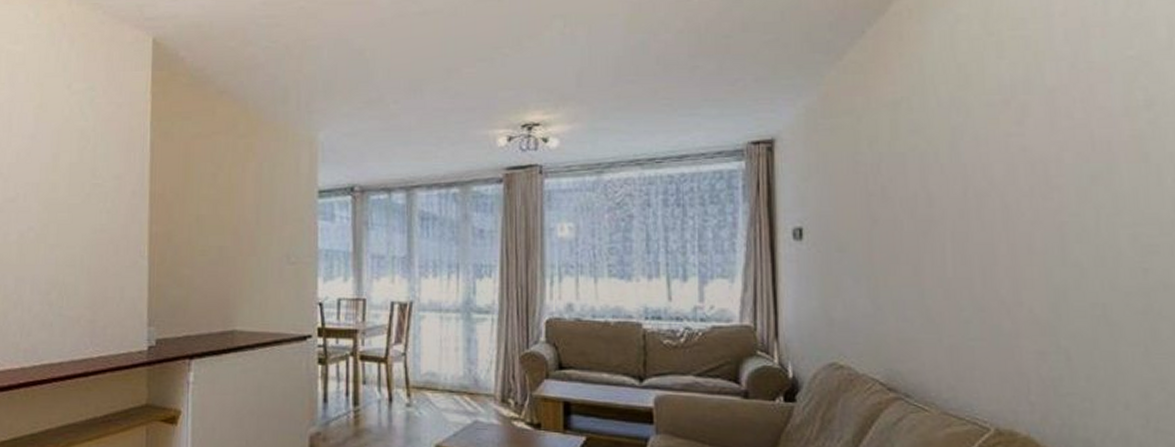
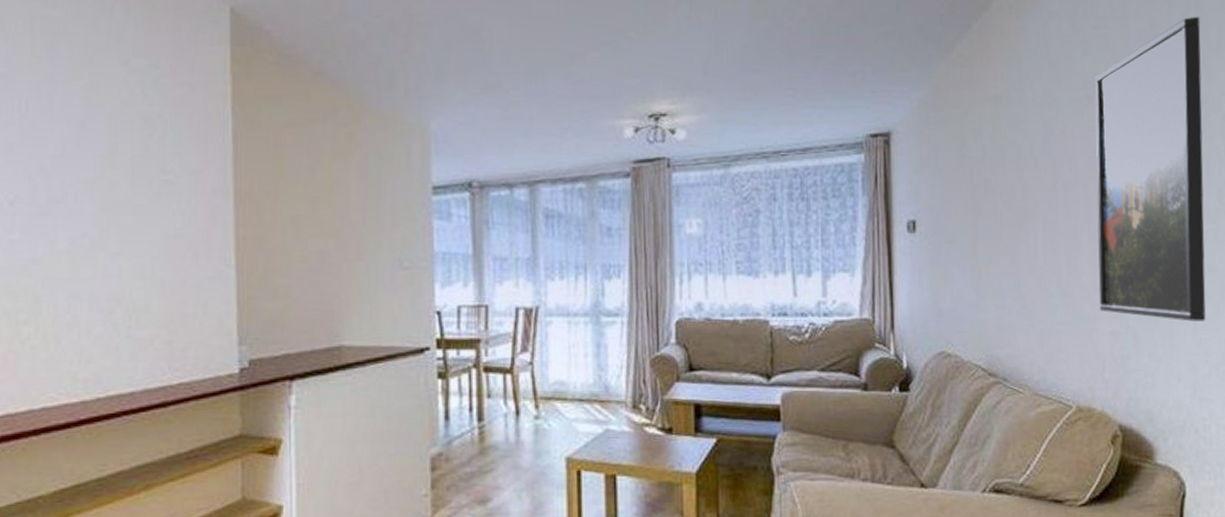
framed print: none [1013,13,1160,344] -> present [1095,16,1206,322]

